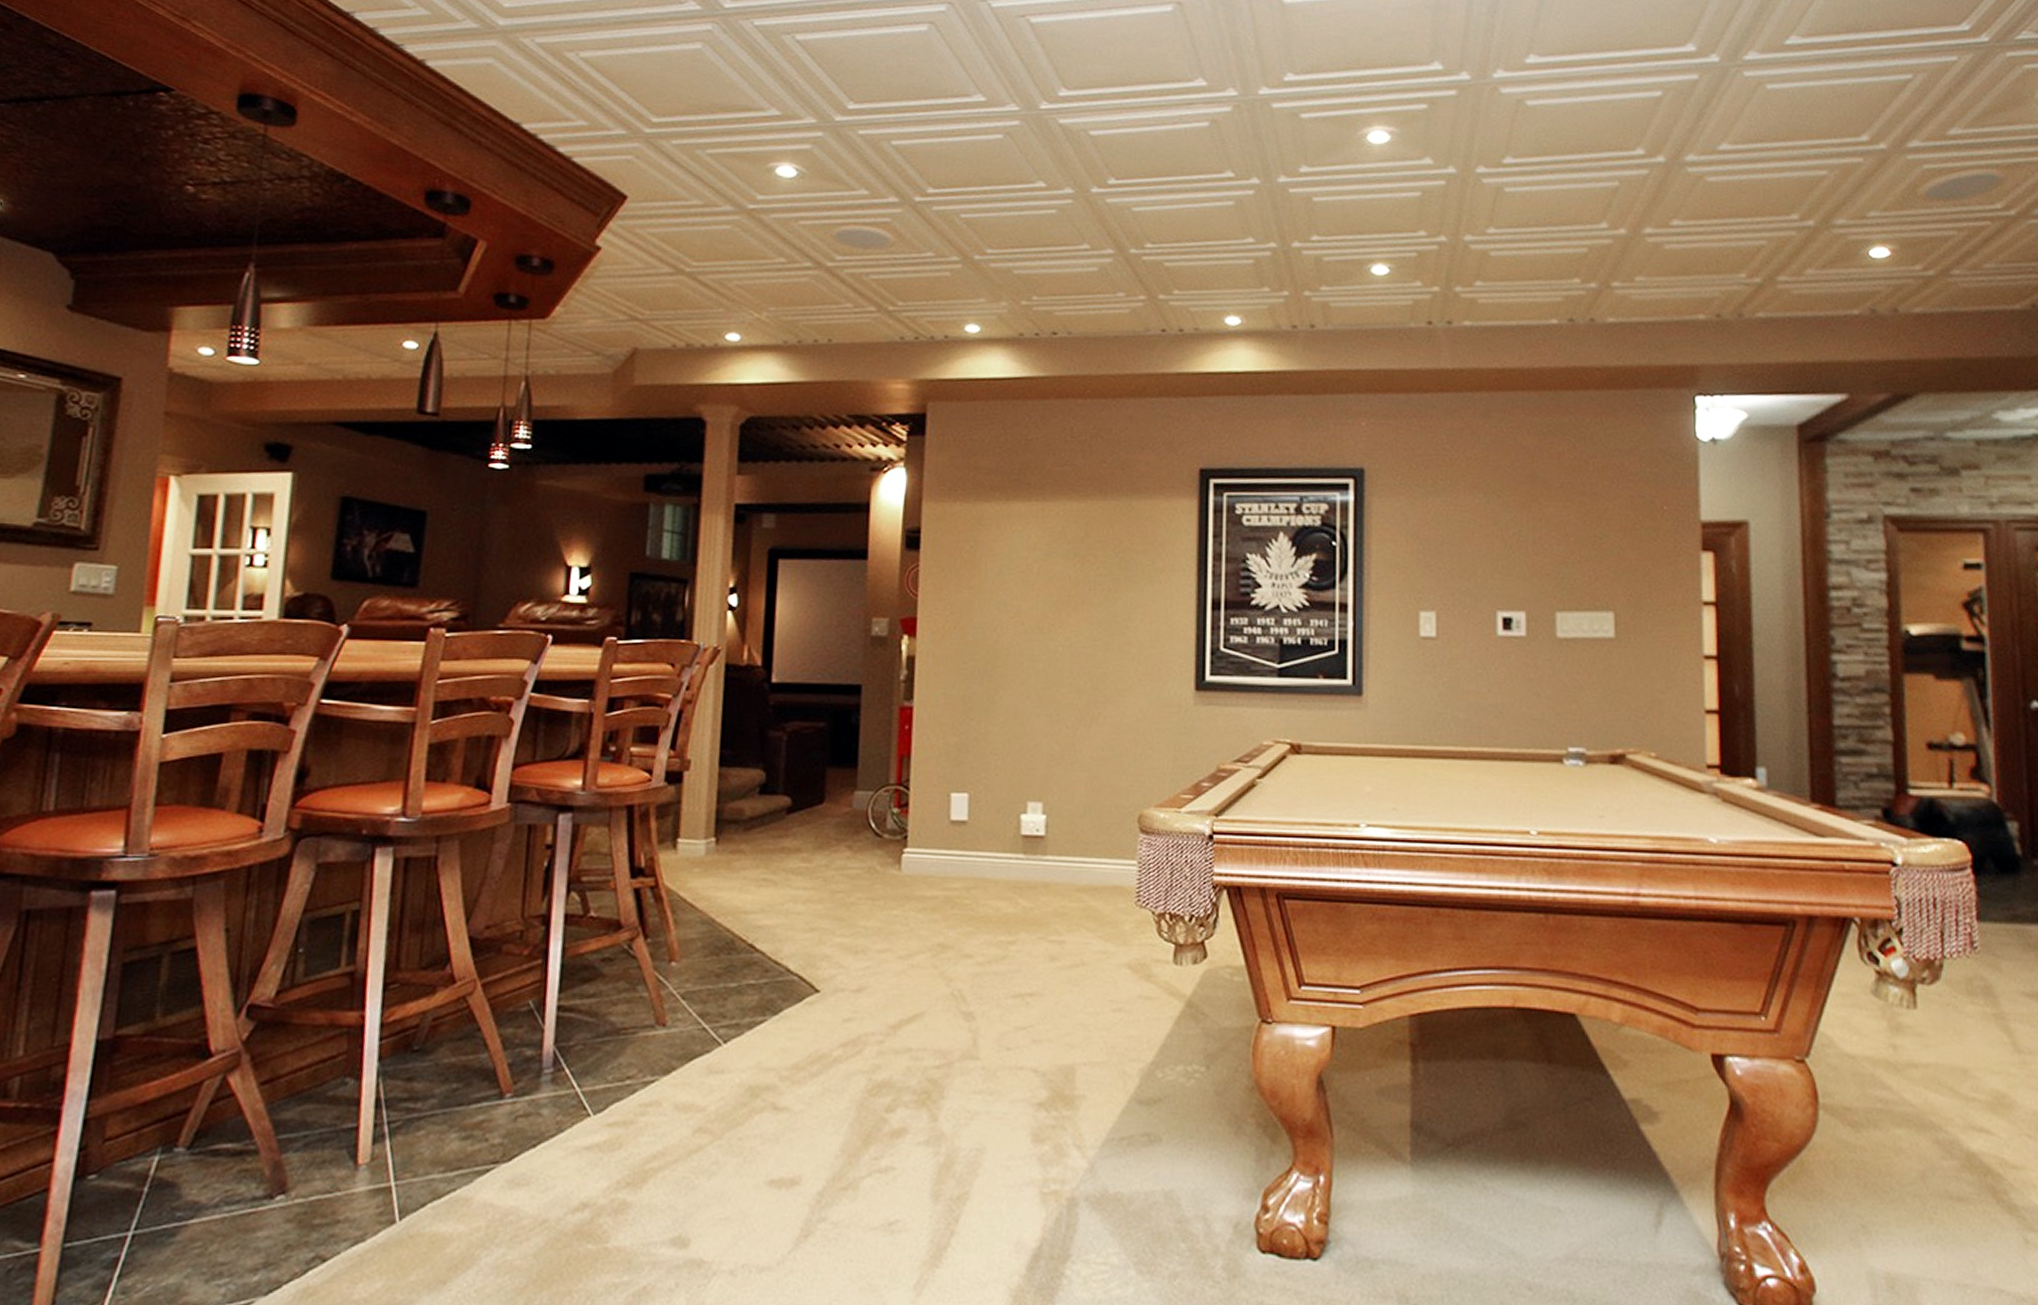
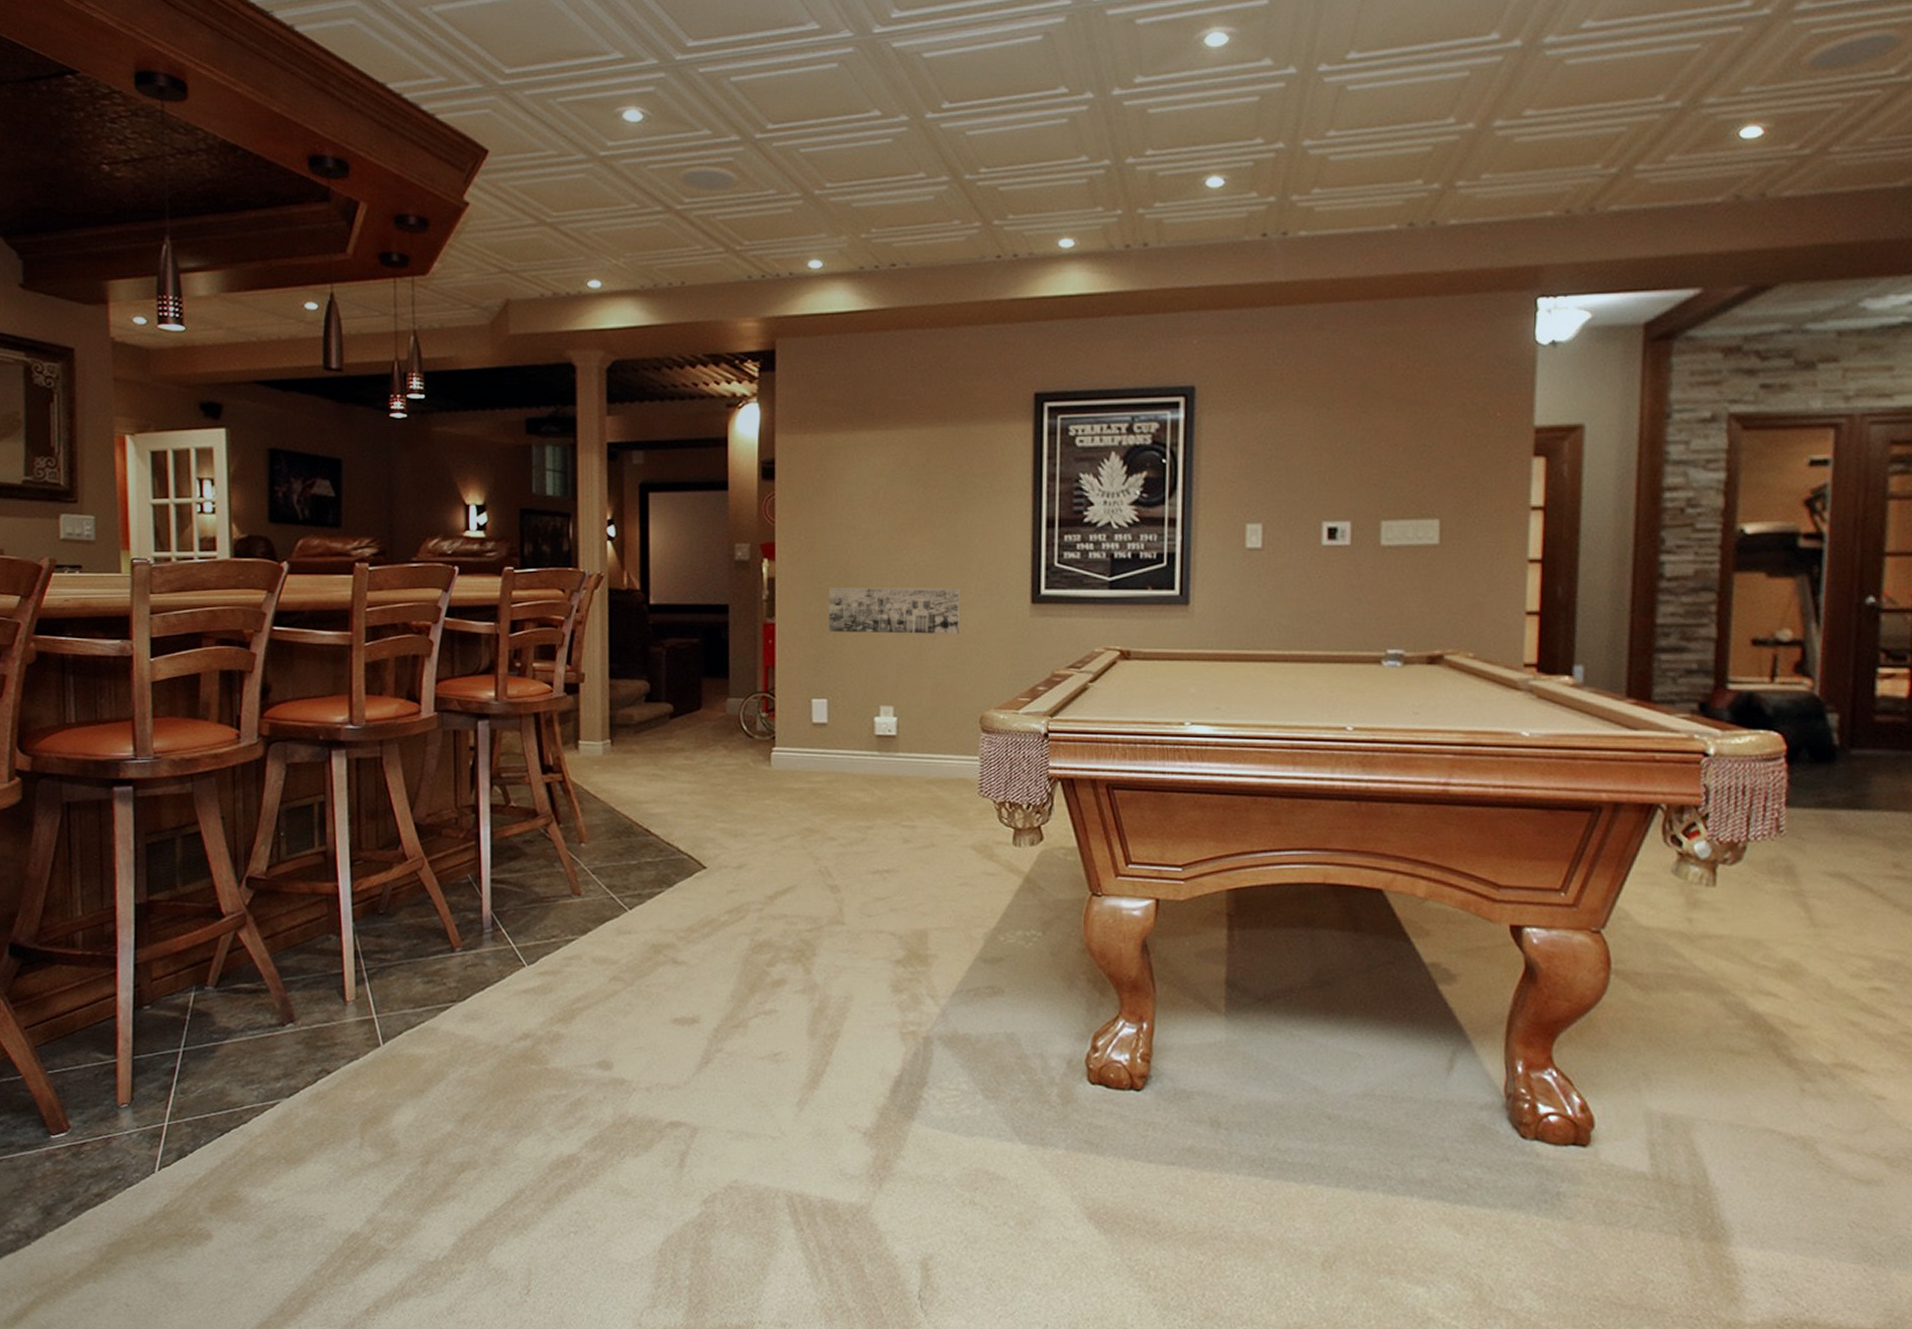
wall art: none [973,668,1118,723] -> present [829,587,960,634]

